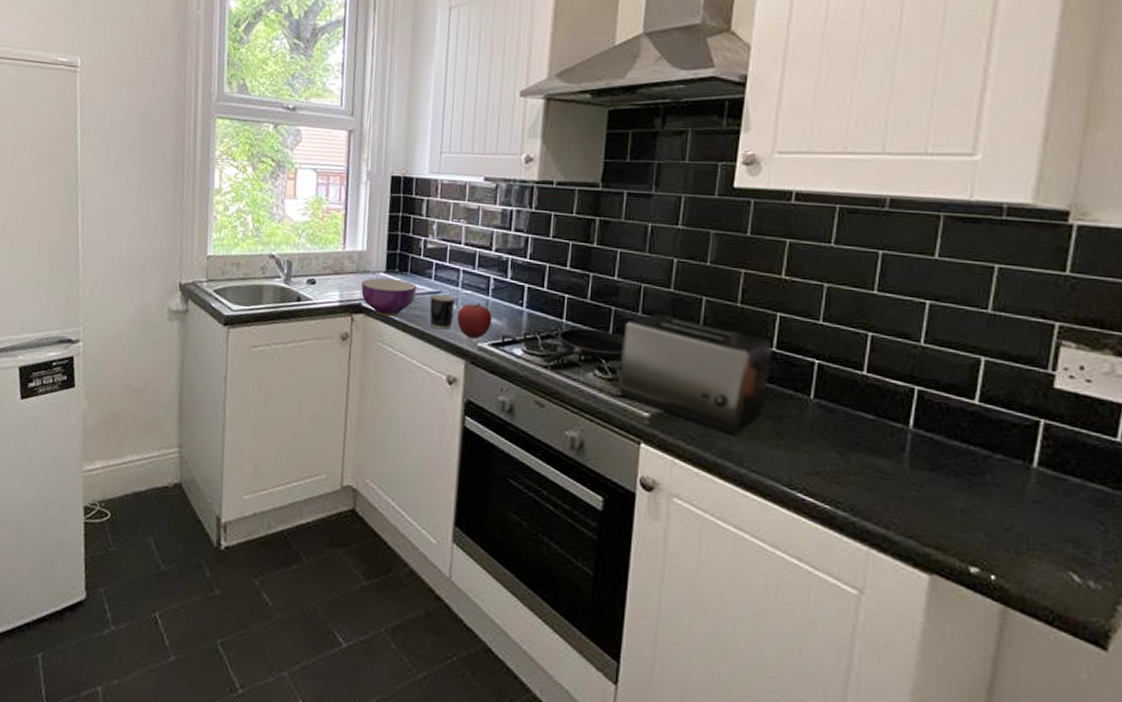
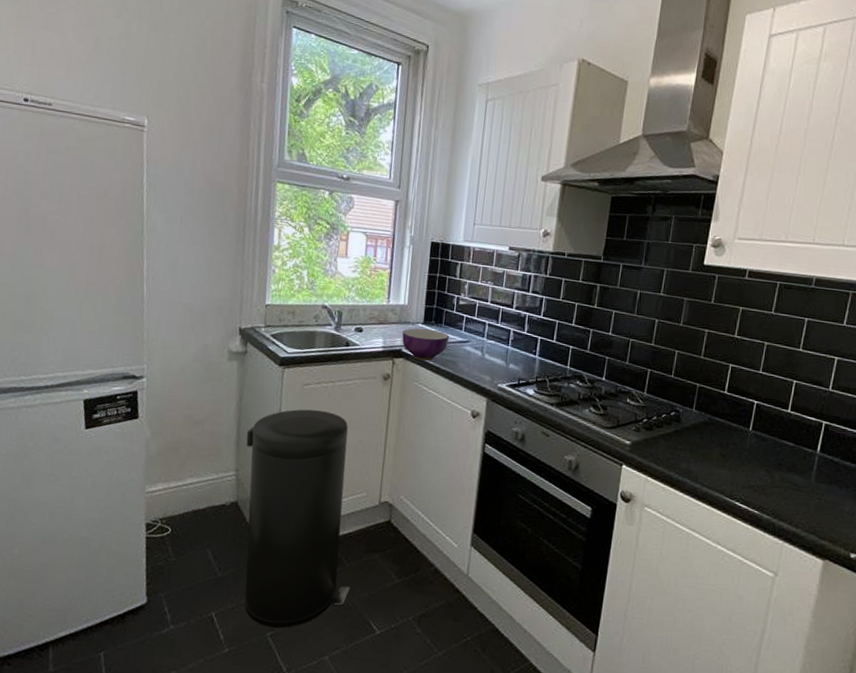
pedal bin: none [189,375,311,635] -> present [244,409,351,628]
mug: present [429,294,456,330] -> none [459,343,482,373]
fruit: present [457,303,492,339] -> none [482,351,511,381]
frying pan: present [543,327,625,364] -> none [550,373,615,402]
toaster: present [619,313,773,434] -> none [608,362,725,458]

